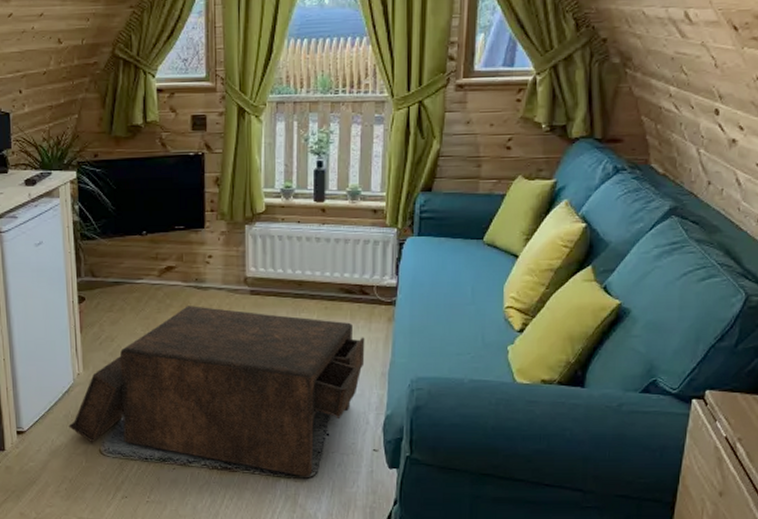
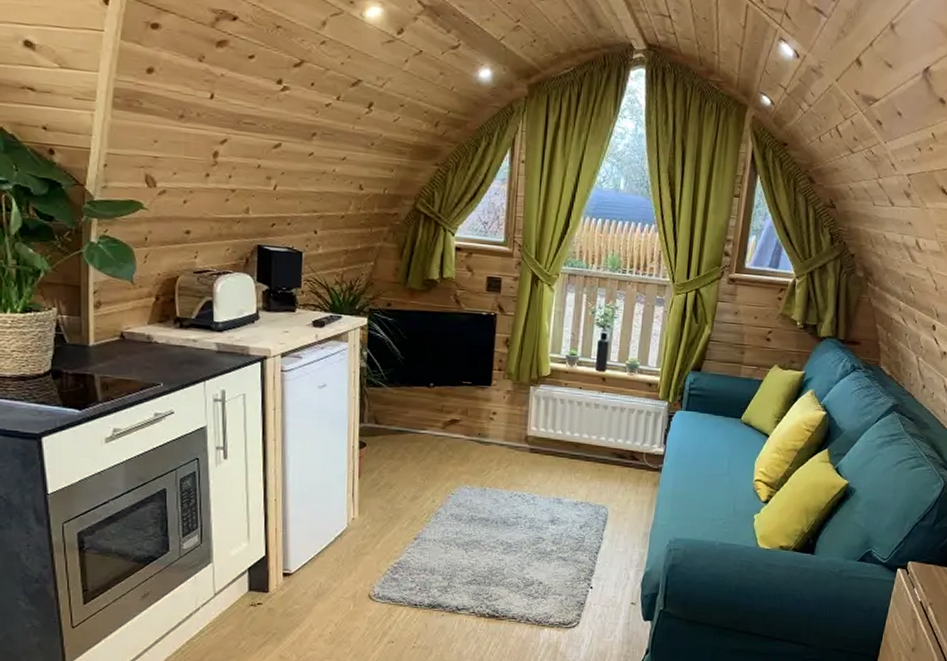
coffee table: present [69,306,365,477] -> none [339,459,632,627]

